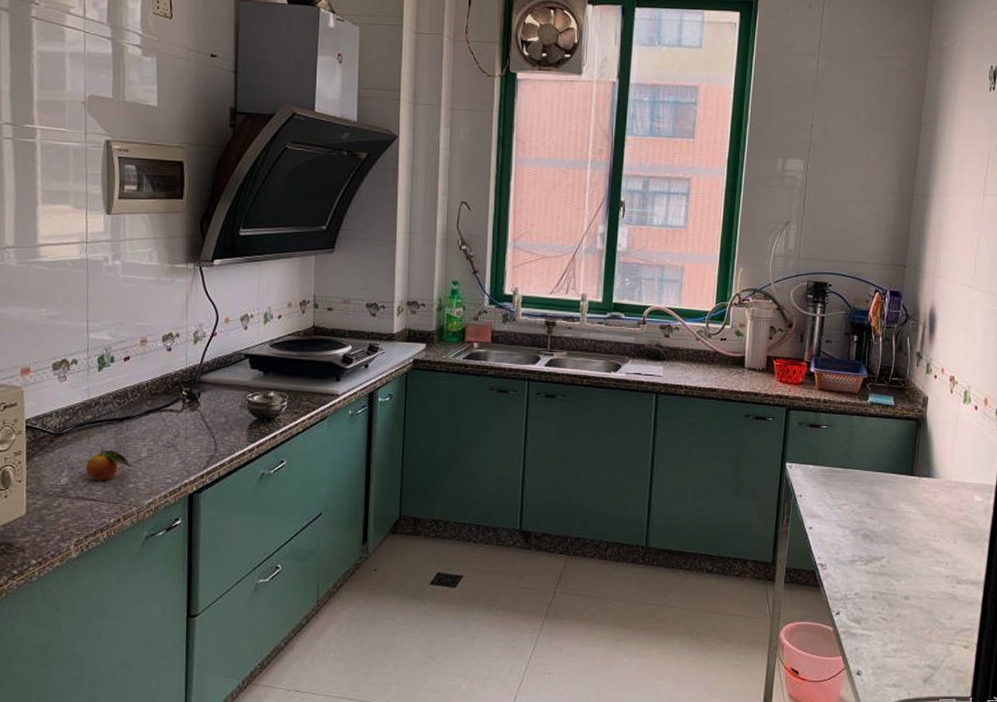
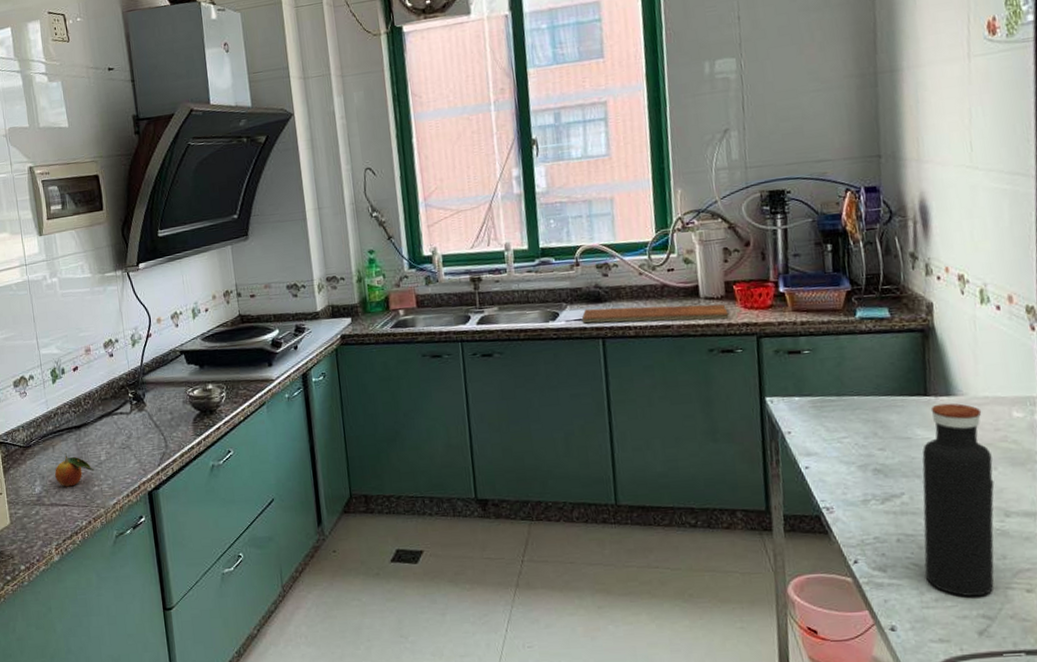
chopping board: none [640,365,766,389] -> present [581,304,729,323]
water bottle: none [890,483,954,650] -> present [922,403,995,597]

